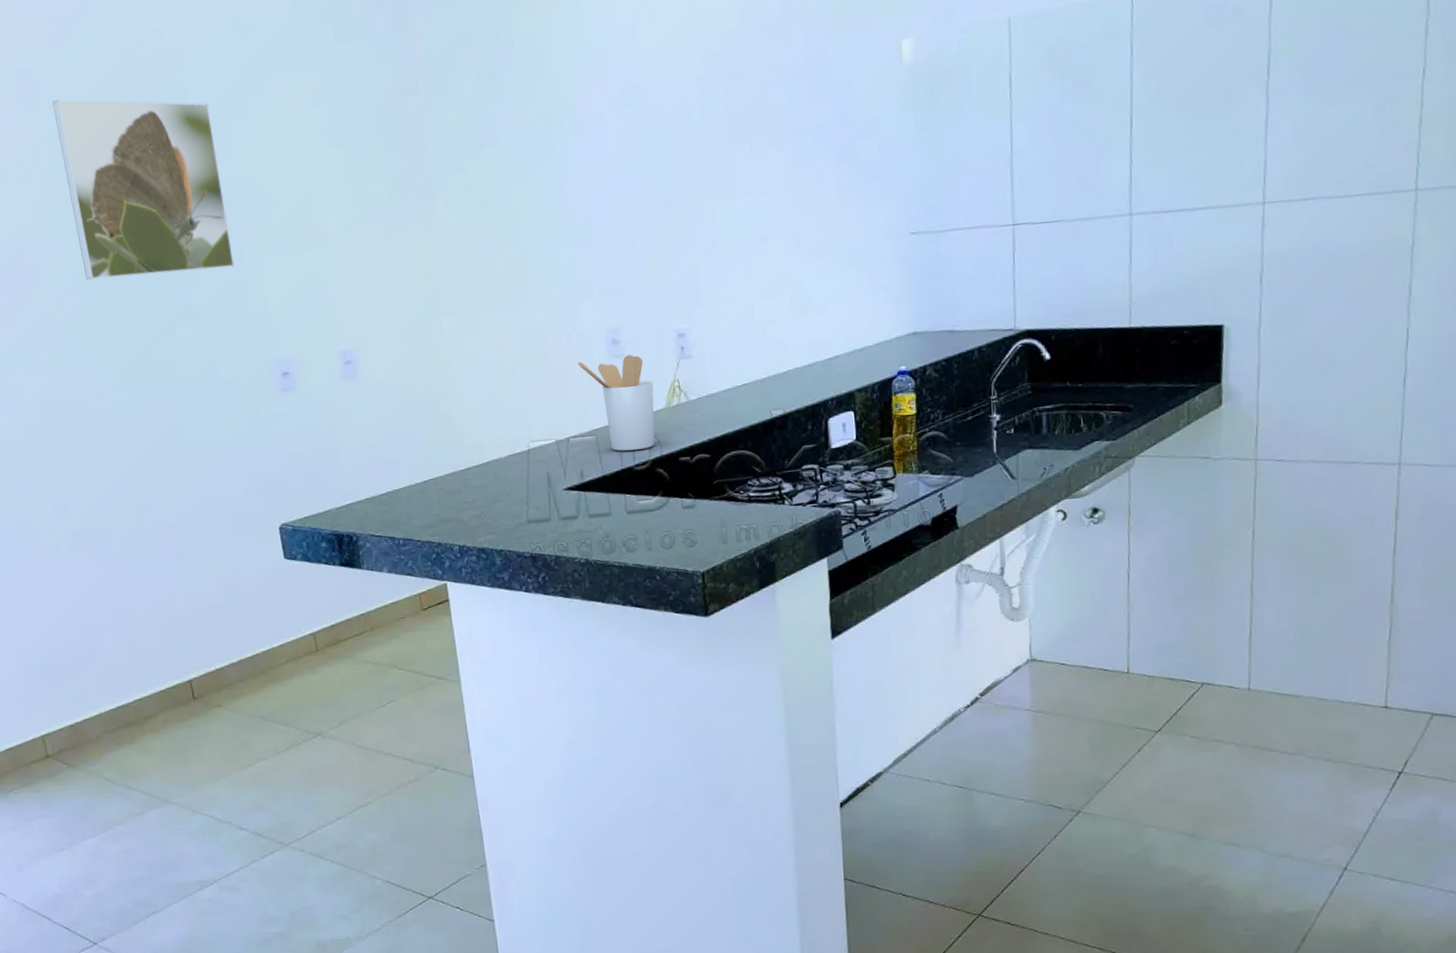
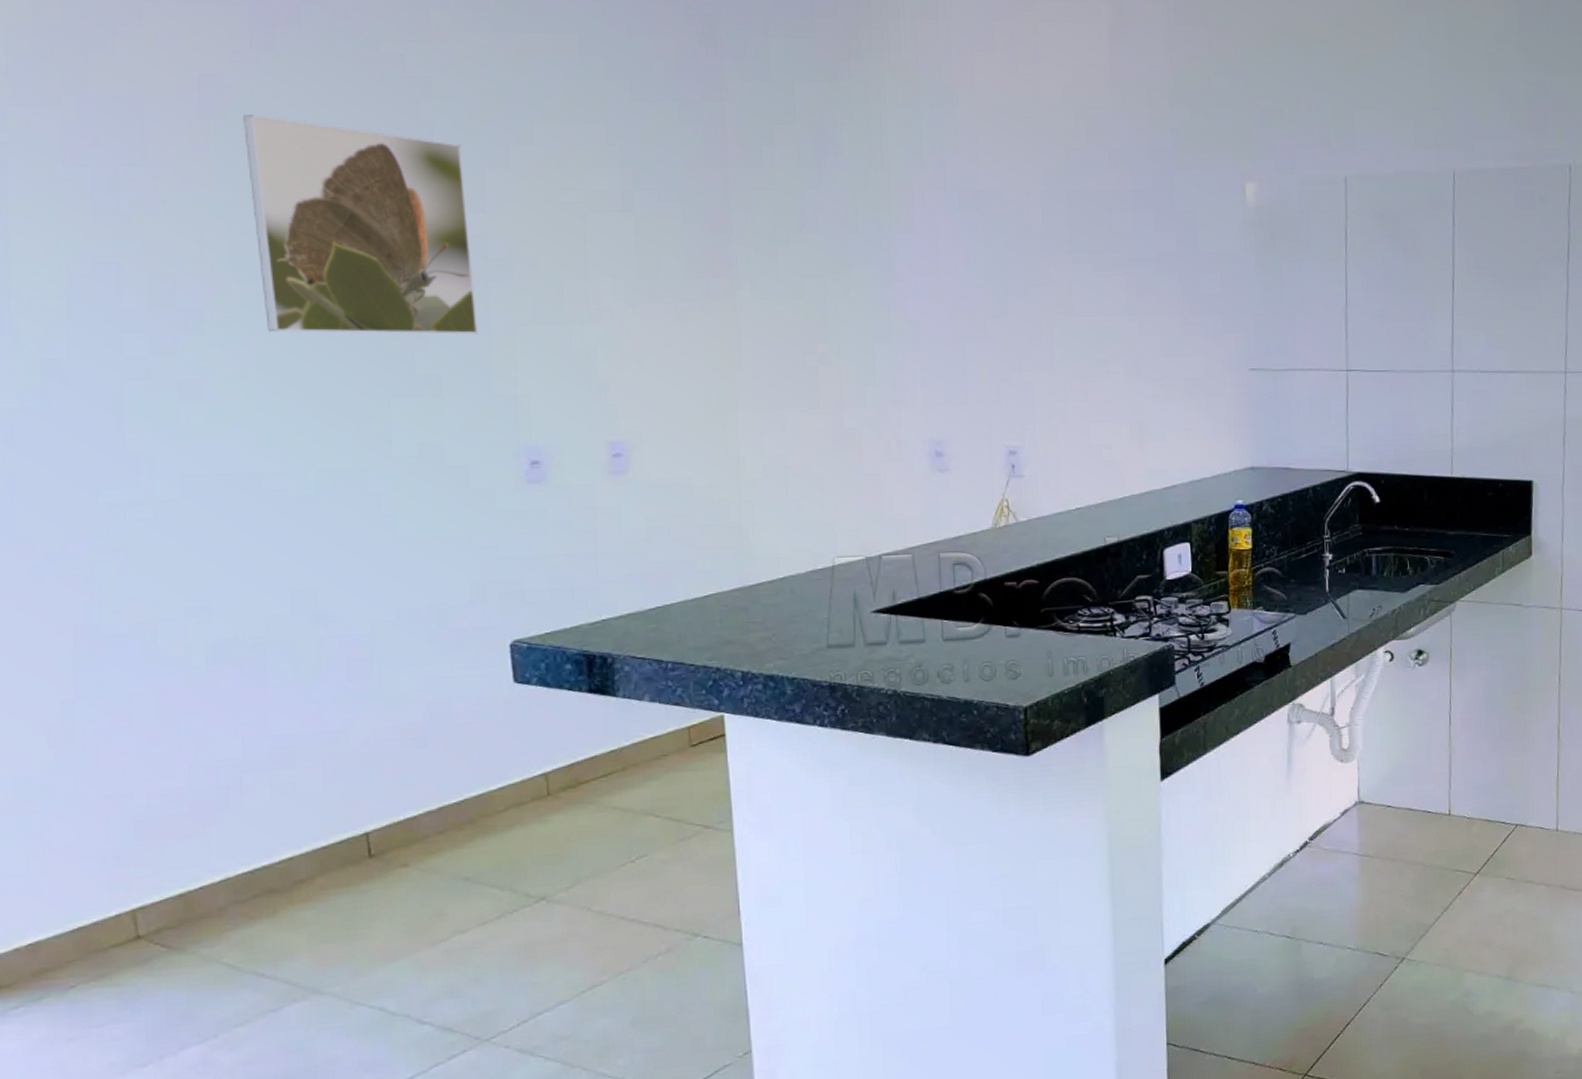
utensil holder: present [577,354,655,451] -> none [895,469,980,573]

